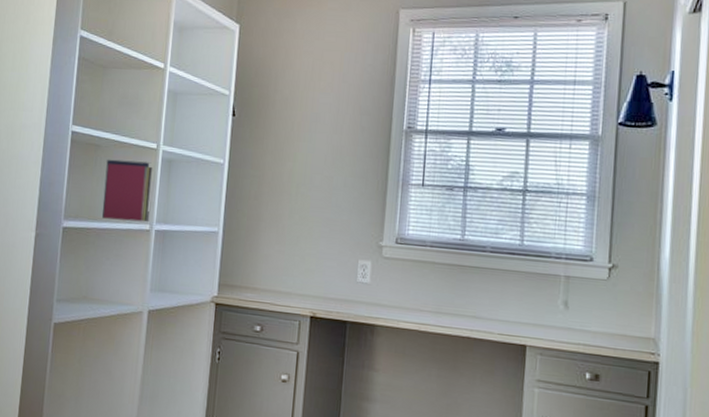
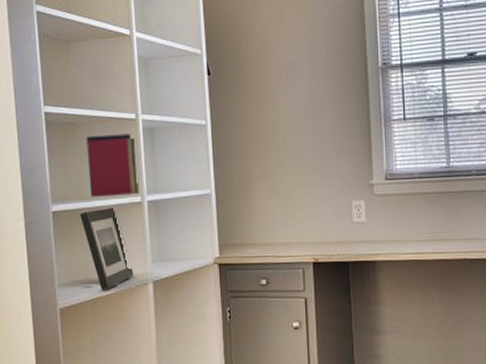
picture frame: none [88,231,131,312] -> present [80,207,134,290]

